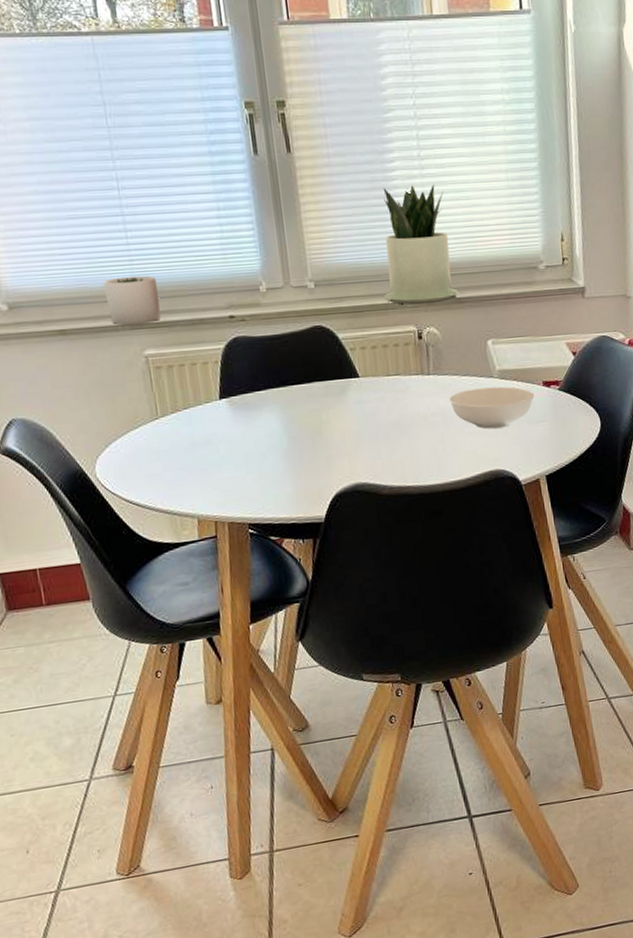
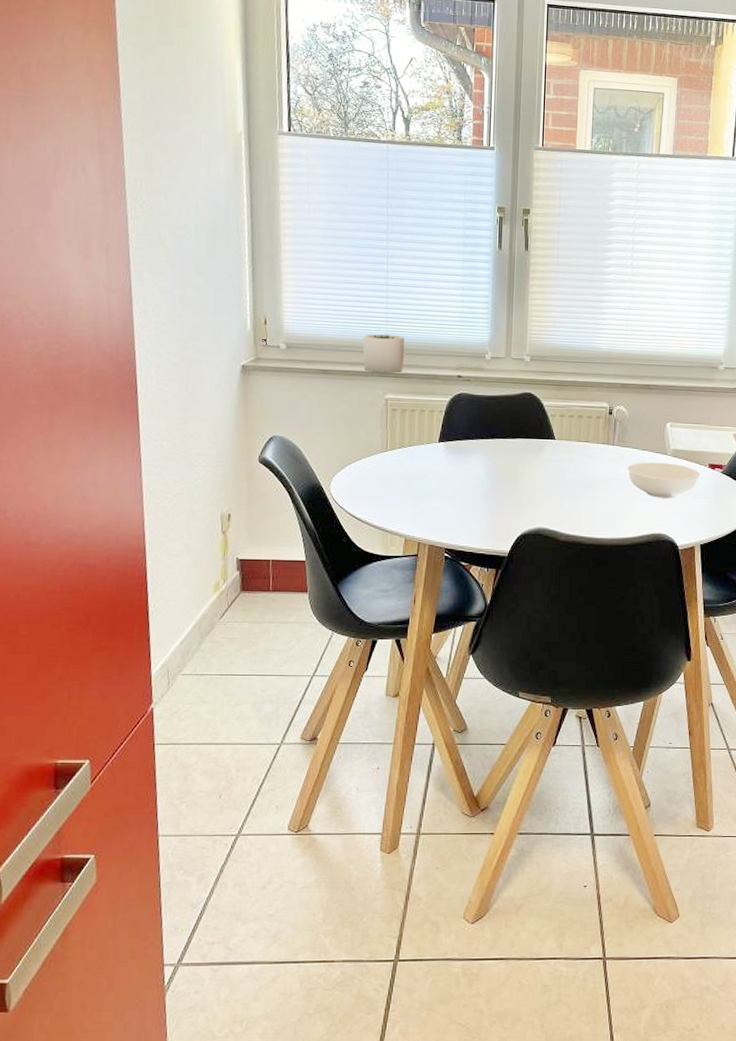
planter: present [383,184,459,305] -> none [586,287,648,387]

